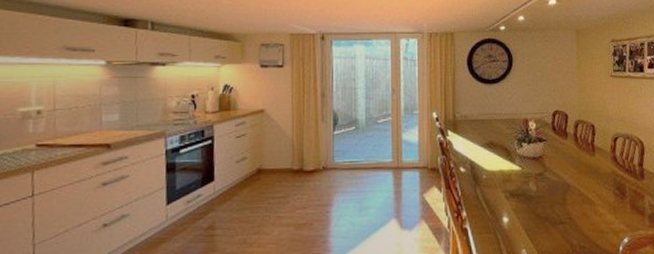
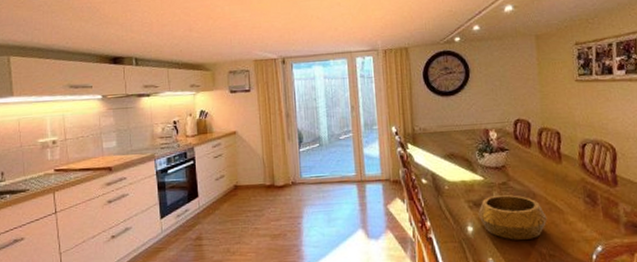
decorative bowl: none [514,186,580,232] -> present [478,195,548,240]

